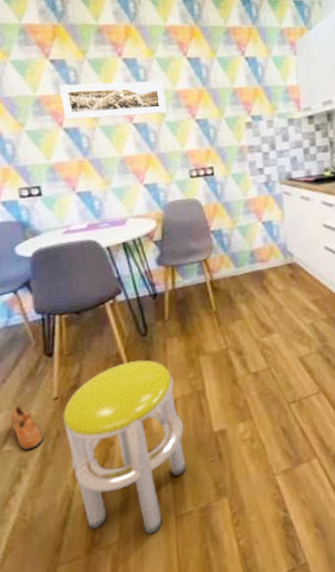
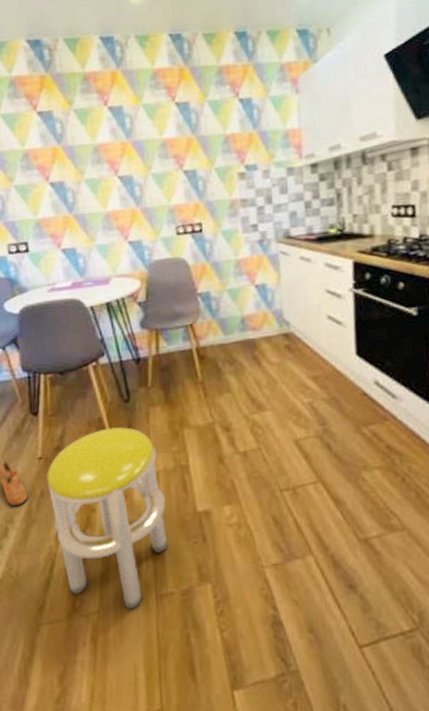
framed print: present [58,80,167,120] -> none [45,129,153,174]

